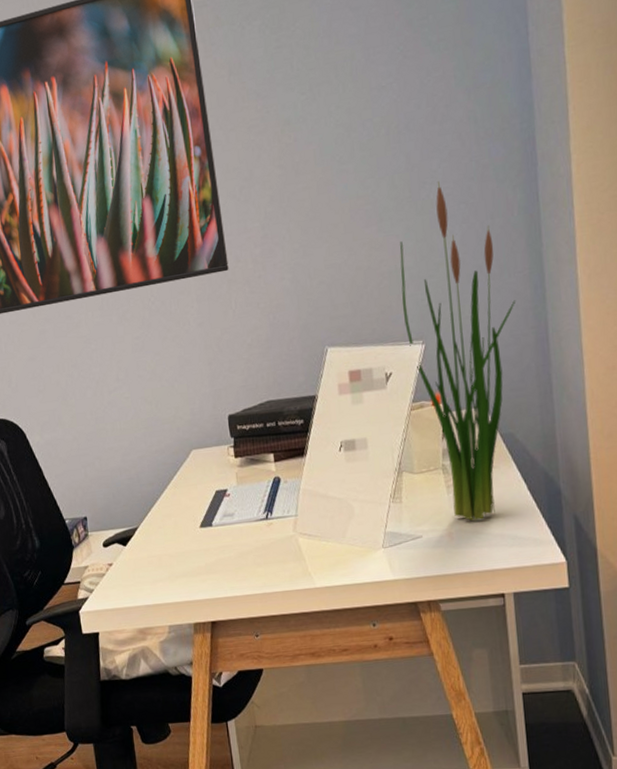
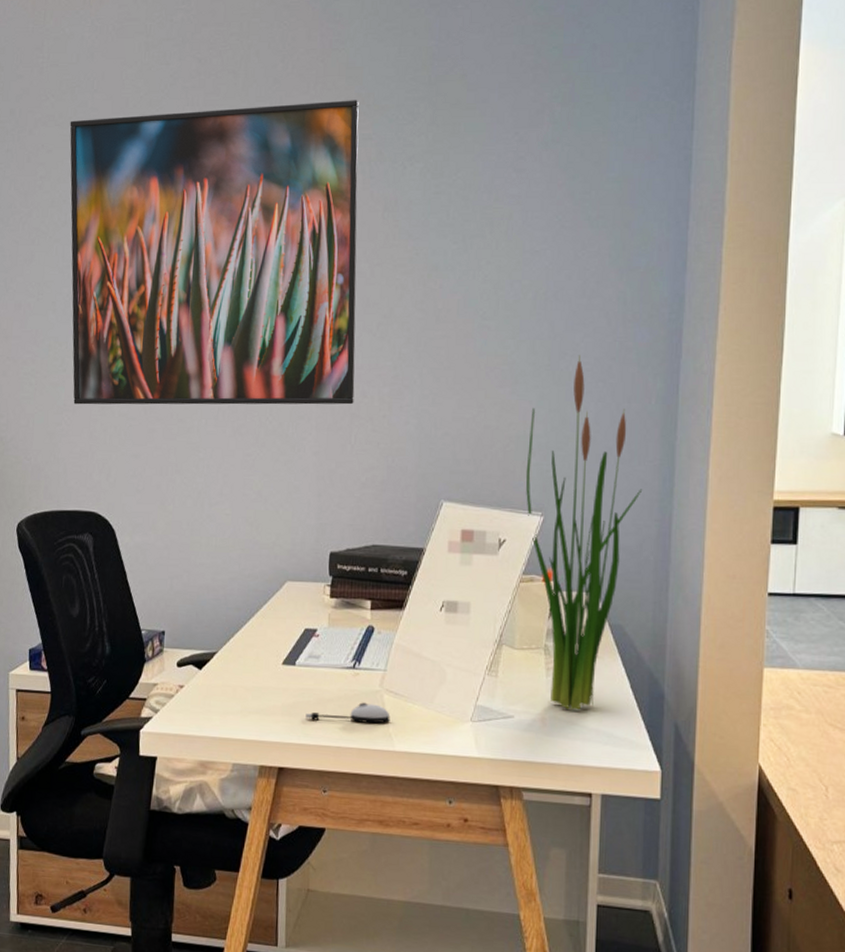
computer mouse: none [229,548,308,573] -> present [305,702,390,724]

